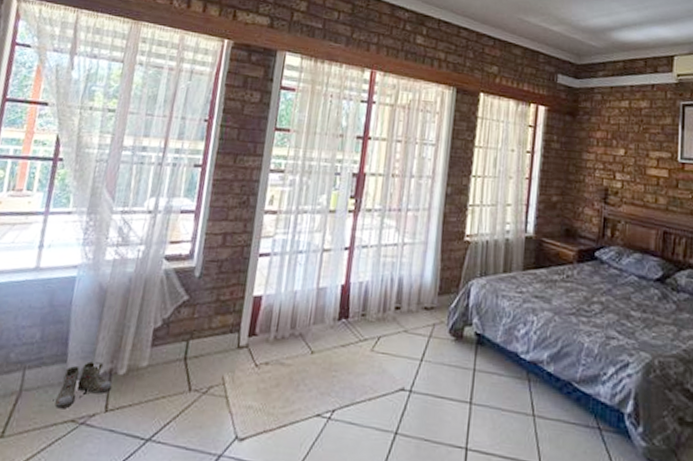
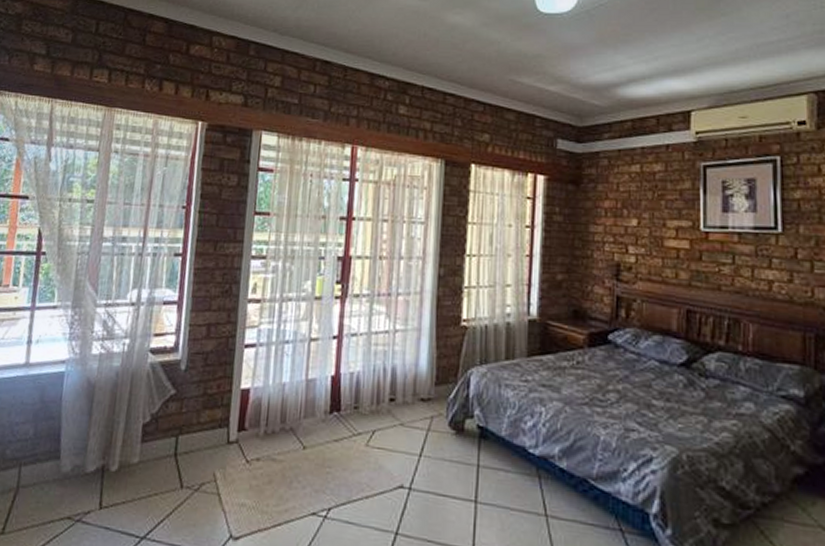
boots: present [49,361,112,409] -> none [46,458,105,506]

